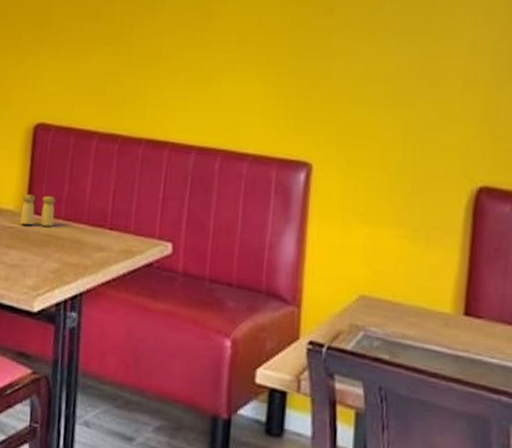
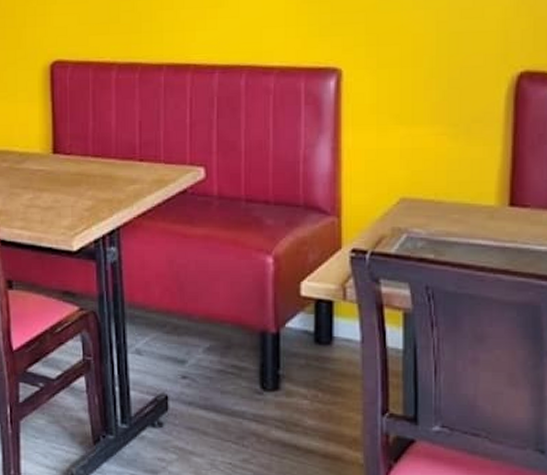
salt and pepper shaker: present [20,194,56,227] -> none [48,134,83,167]

